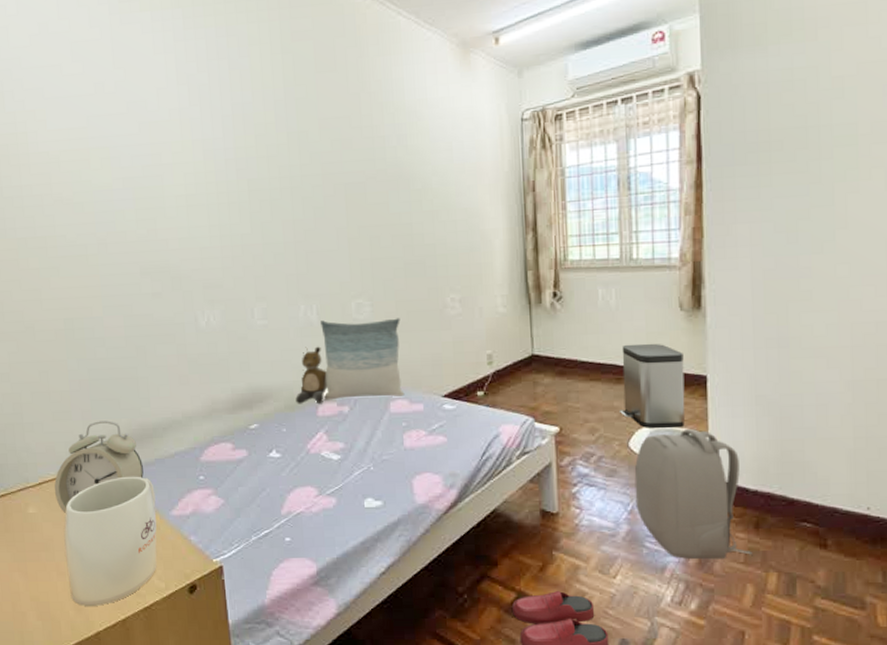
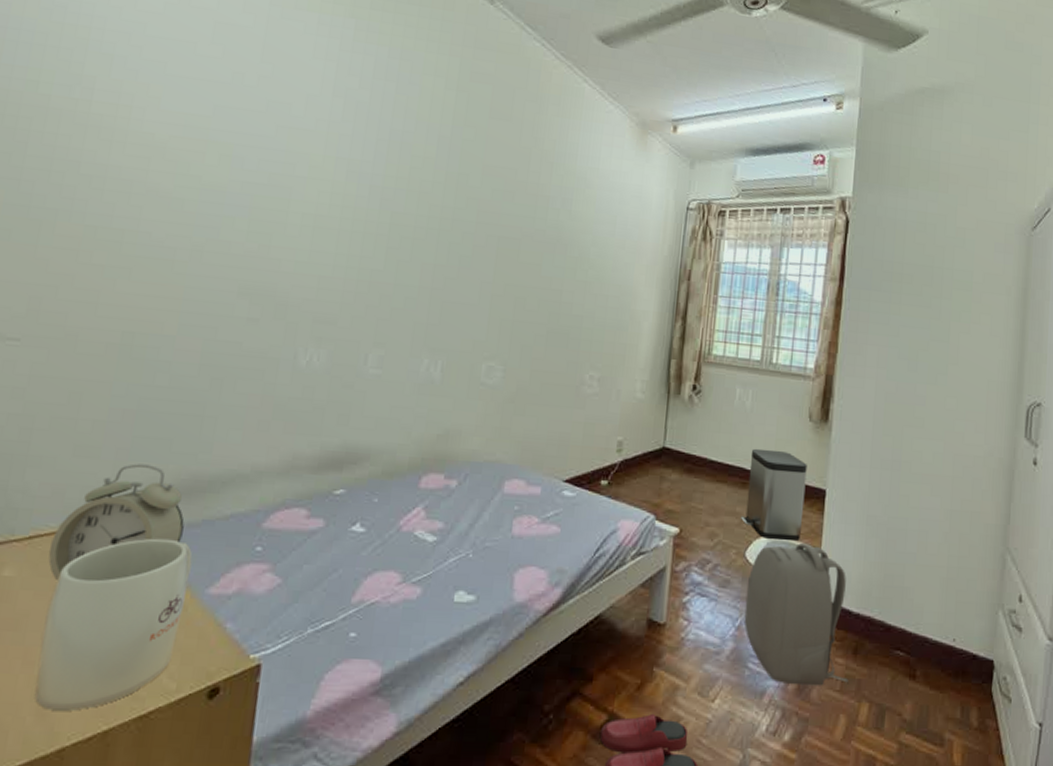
bear: present [295,346,328,404] -> none [396,406,440,474]
pillow: present [321,318,405,401] -> none [429,379,533,476]

